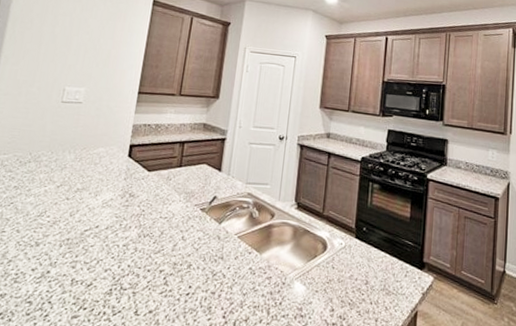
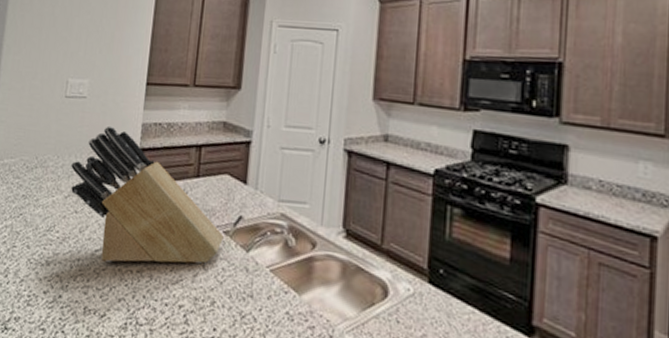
knife block: none [63,126,201,240] -> present [71,126,224,265]

